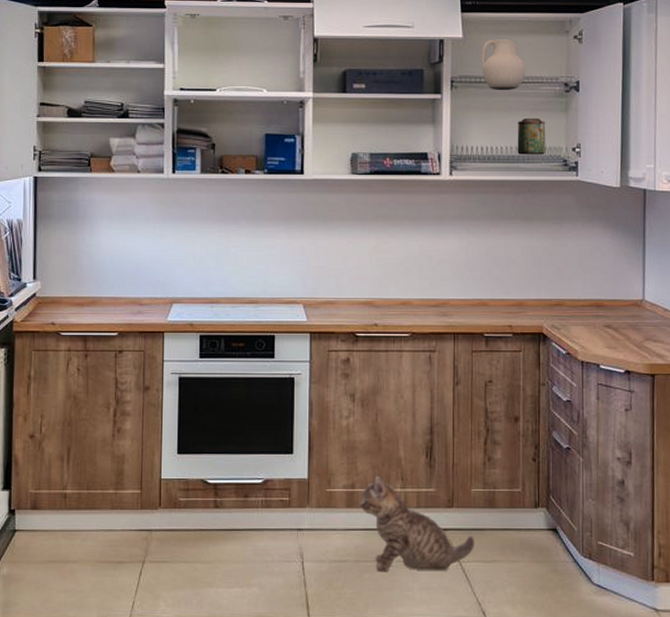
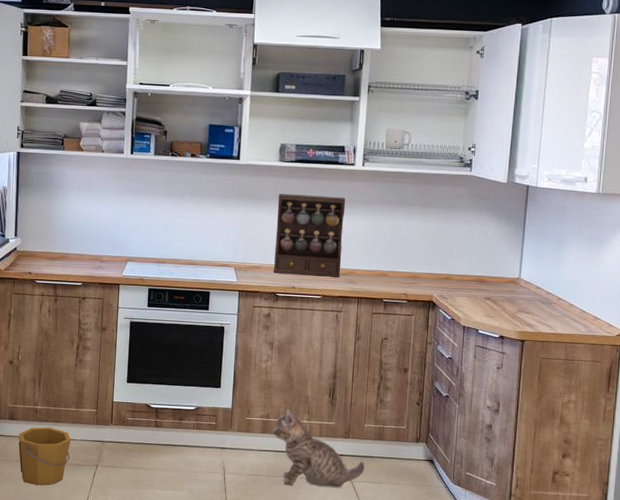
bucket: none [43,516,110,591] -> present [18,427,71,486]
spice rack: none [351,213,433,310] -> present [274,194,346,277]
mug: none [474,130,506,154] -> present [384,128,412,150]
ceramic pitcher: present [481,39,526,91] -> none [395,51,434,96]
canister: present [517,117,546,155] -> none [421,120,447,152]

